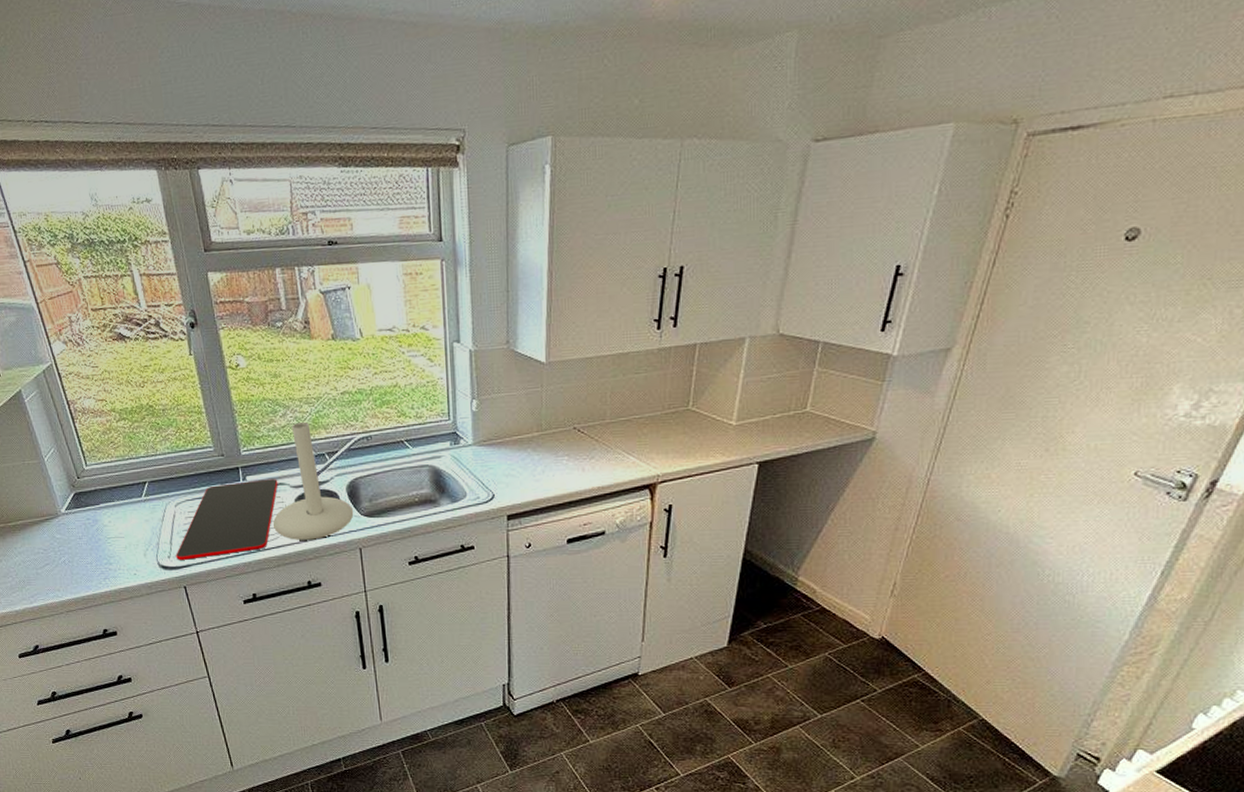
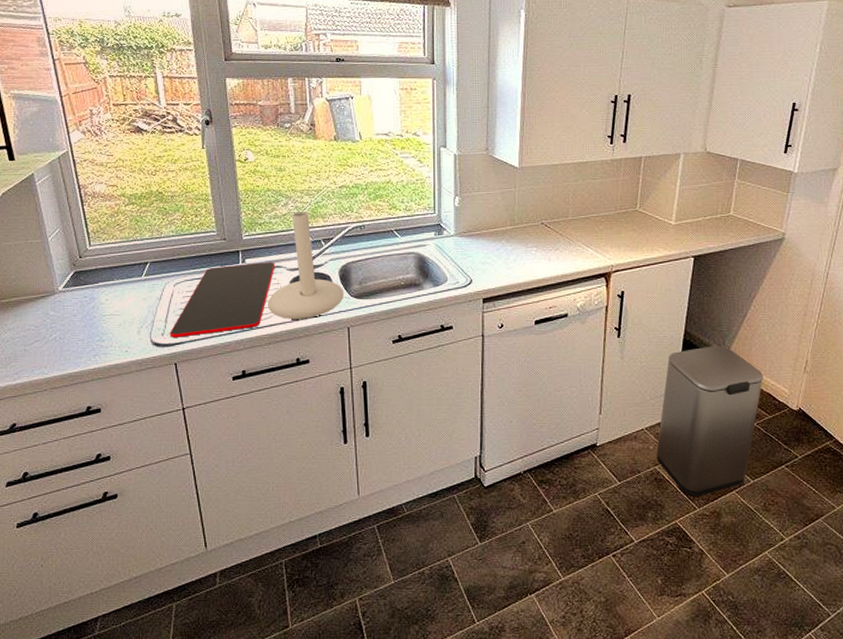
pedal bin: none [707,566,839,731] -> present [656,345,763,497]

